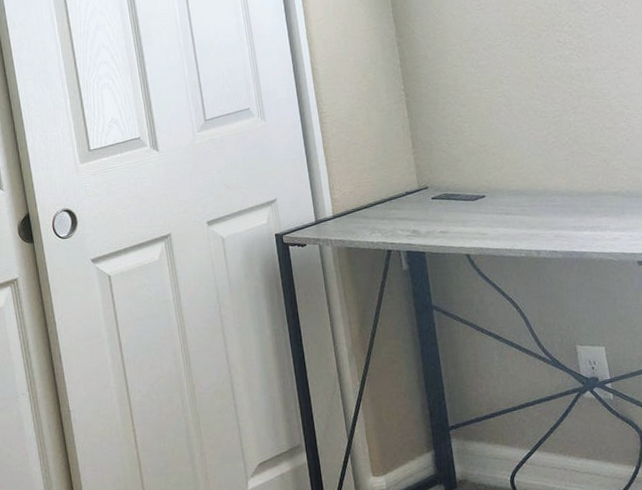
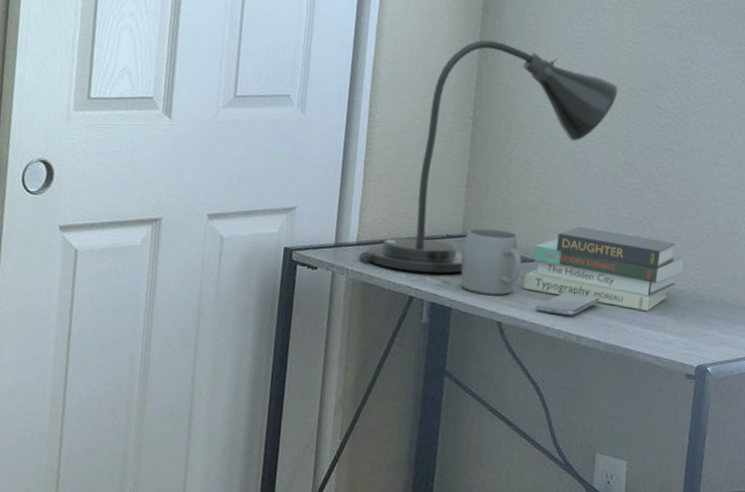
desk lamp: none [338,21,521,232] -> present [359,39,618,273]
mug: none [421,176,476,235] -> present [460,227,522,295]
books: none [479,152,614,222] -> present [523,227,684,311]
phone: none [495,214,548,238] -> present [536,292,600,316]

